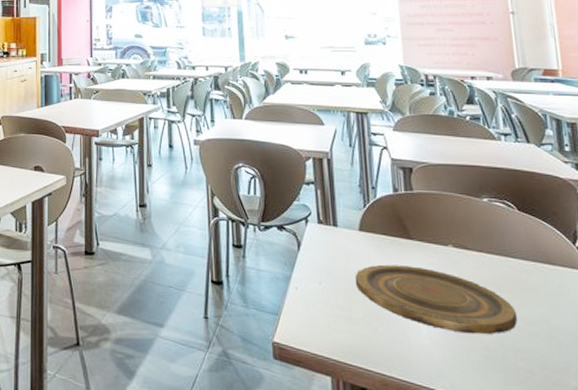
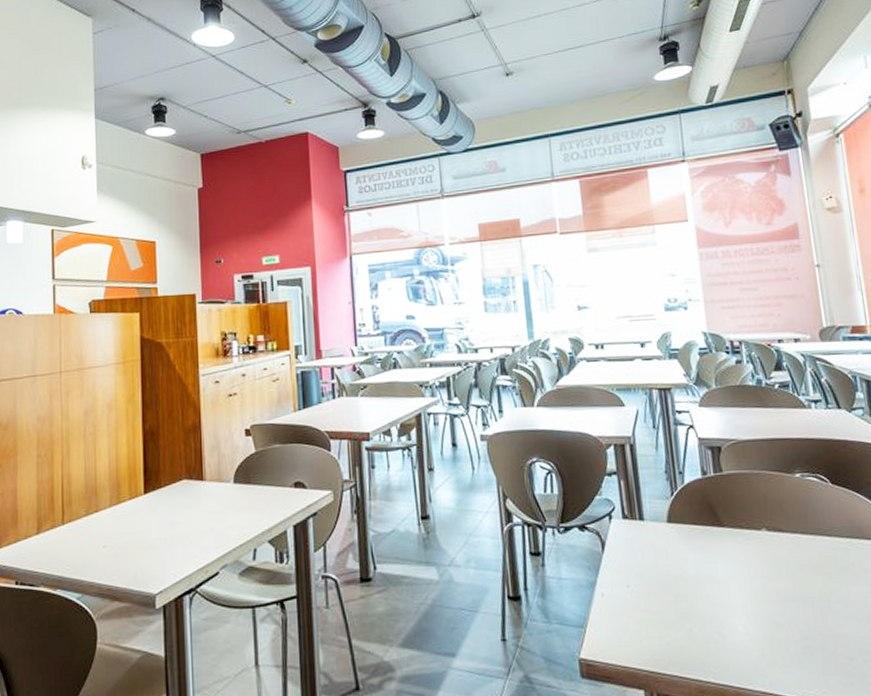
plate: present [355,264,518,334] -> none [665,556,835,625]

